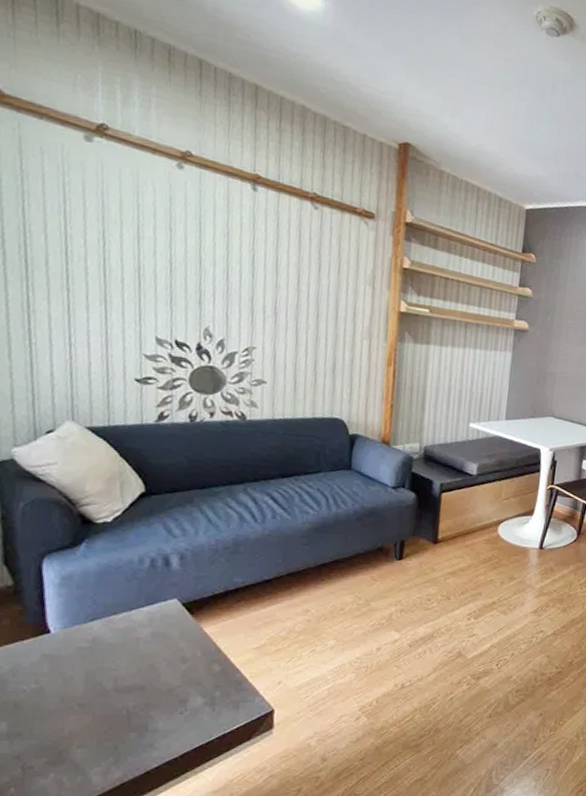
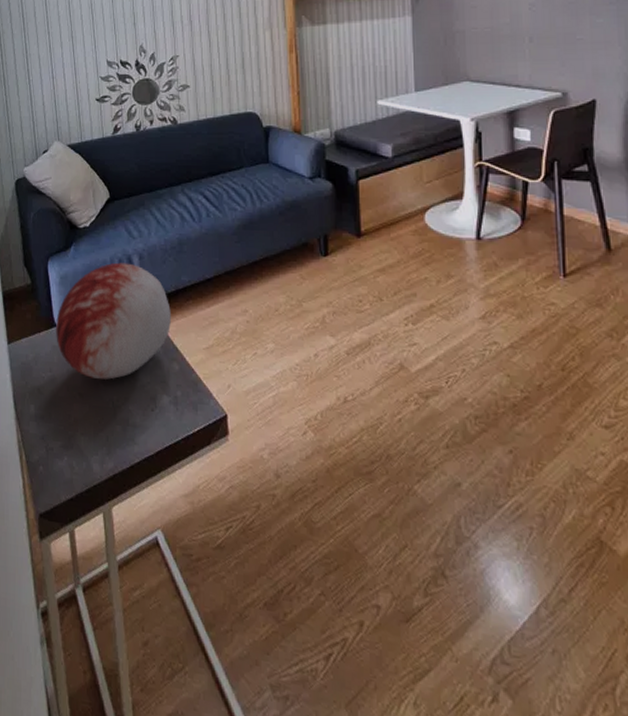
decorative orb: none [48,562,216,686] -> present [56,262,171,380]

